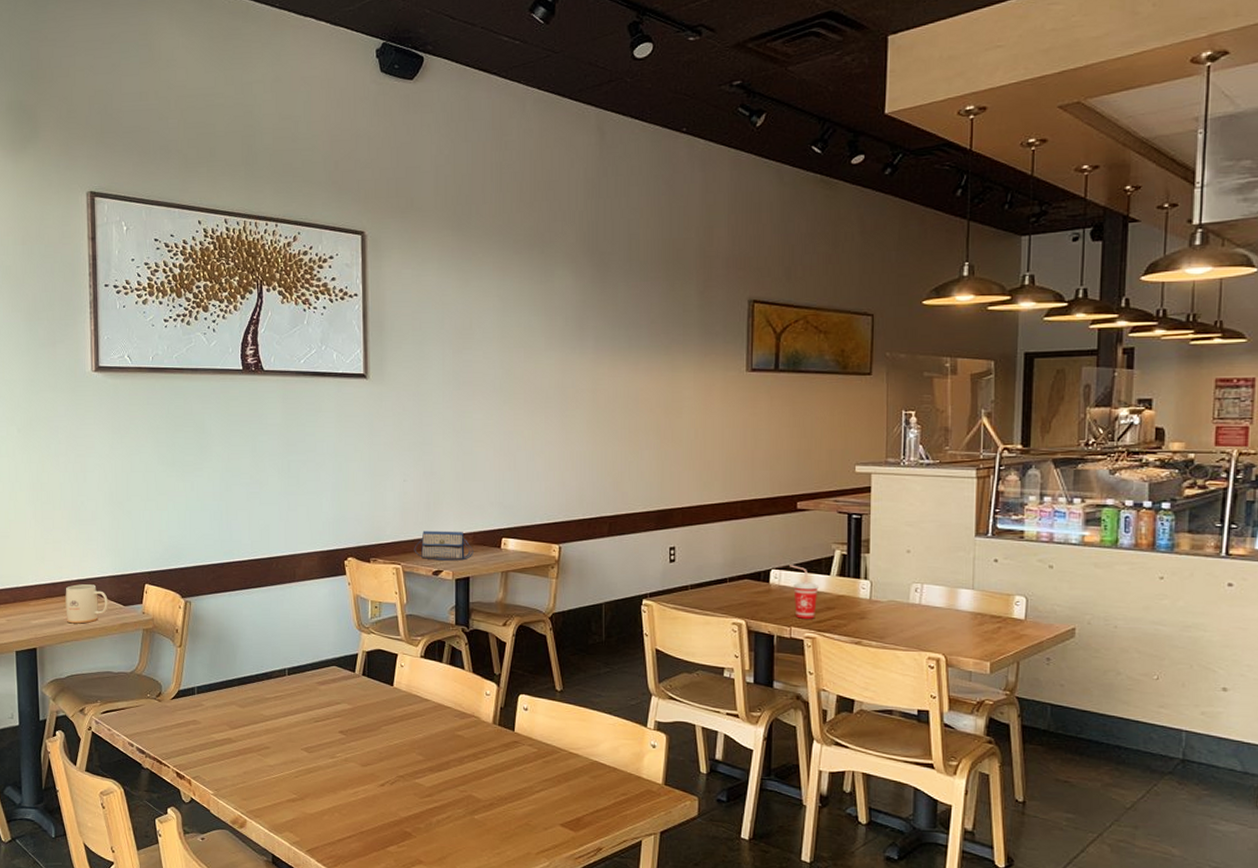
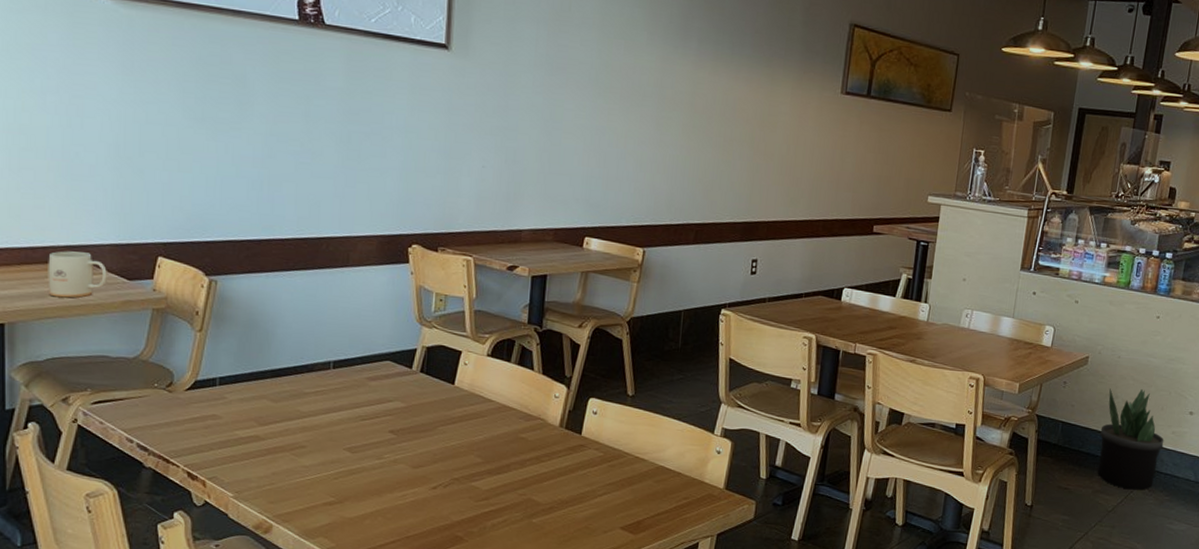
handbag: present [414,530,474,561] -> none [488,222,554,258]
beverage cup: present [789,565,819,619] -> none [860,284,884,337]
planter: none [1102,663,1192,783] -> present [1097,388,1164,490]

